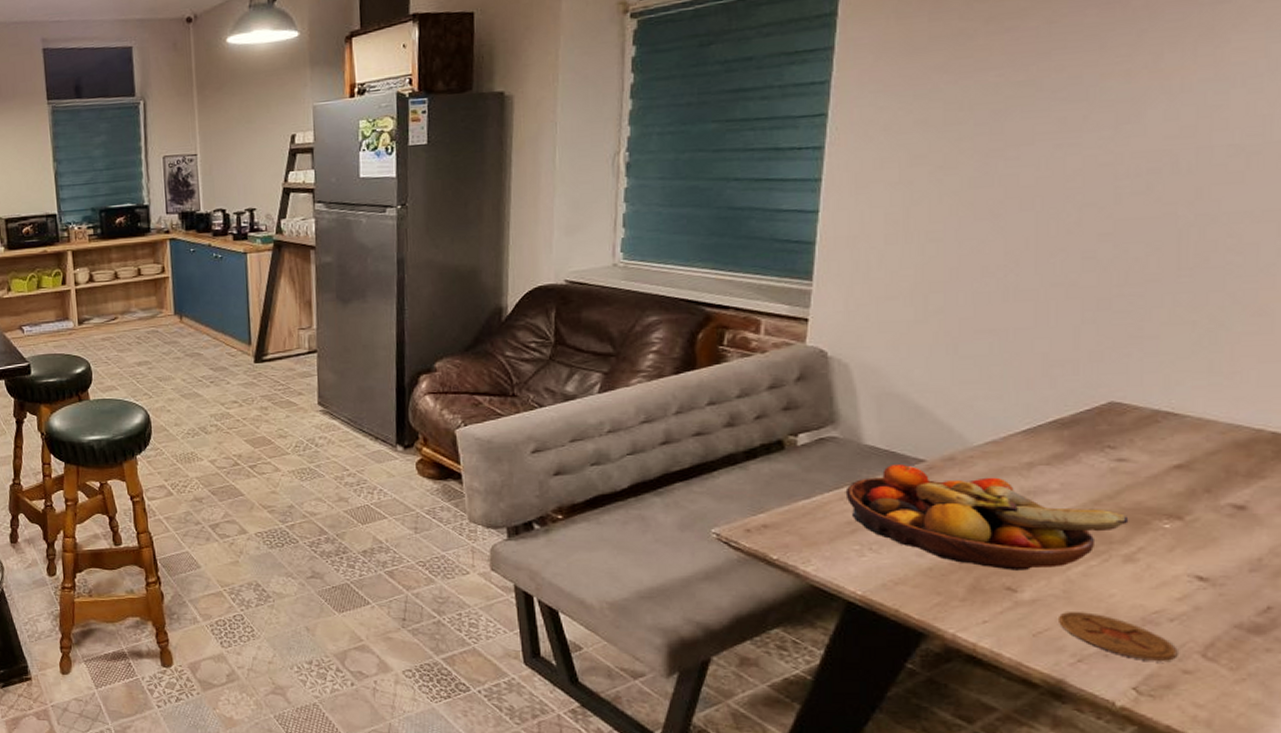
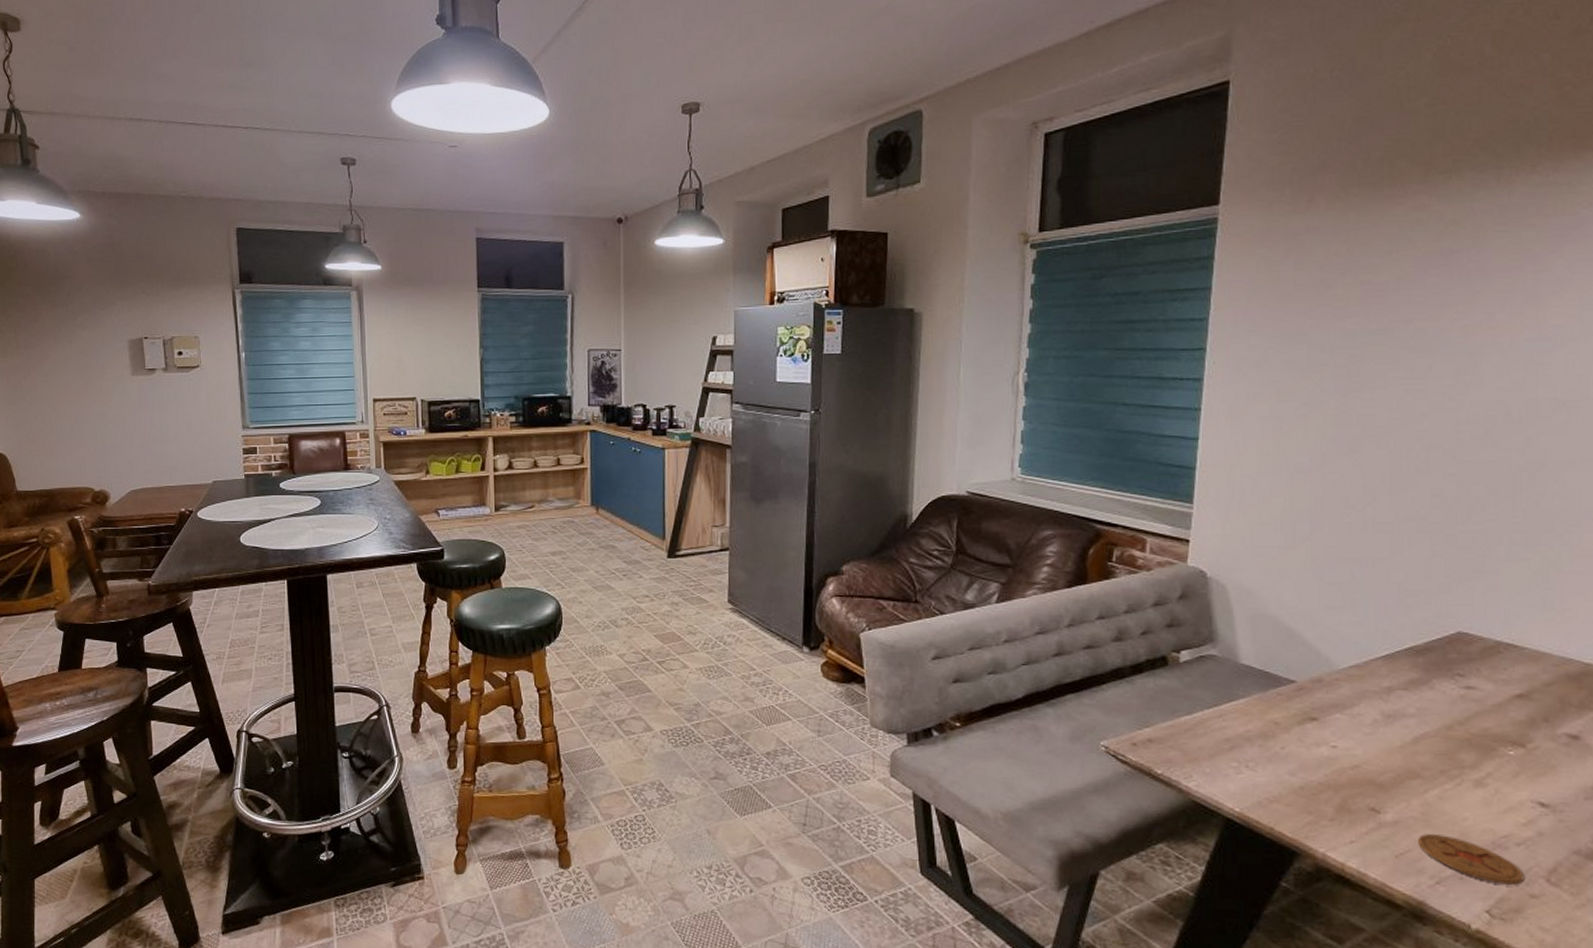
fruit bowl: present [845,465,1129,571] -> none [1224,685,1478,792]

